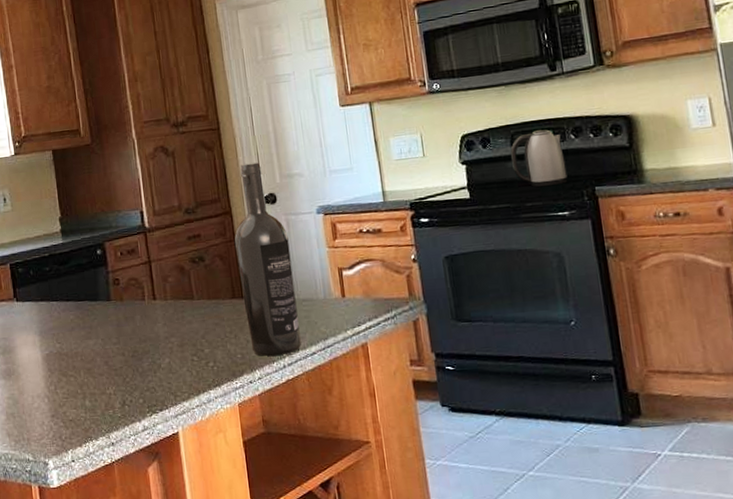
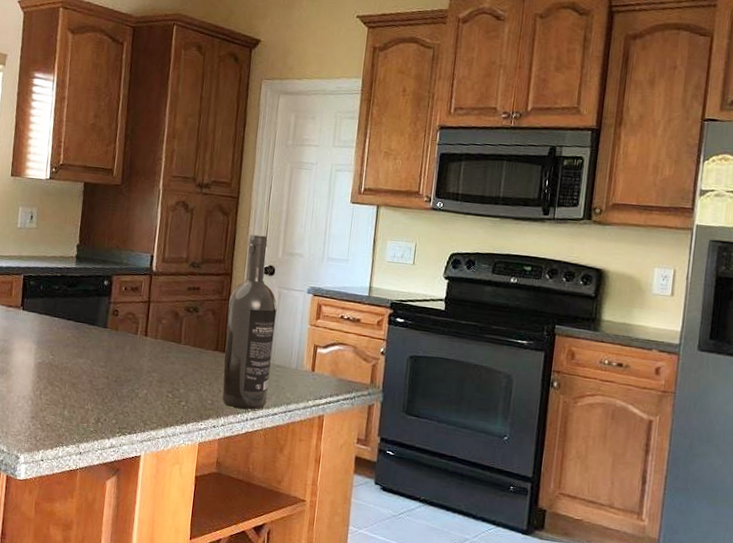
kettle: present [510,129,568,188] -> none [488,264,537,316]

